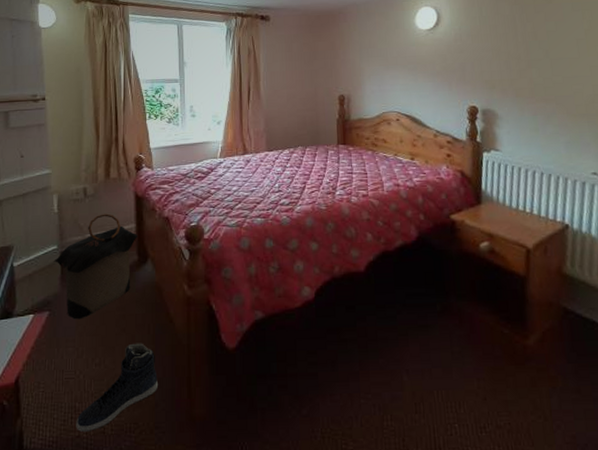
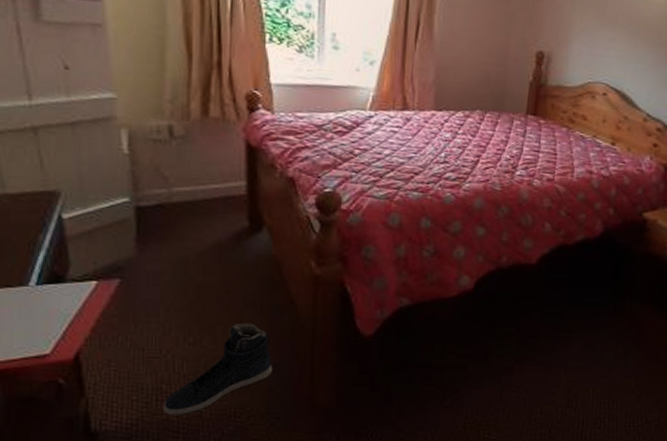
laundry hamper: present [53,213,138,320] -> none [125,163,250,292]

